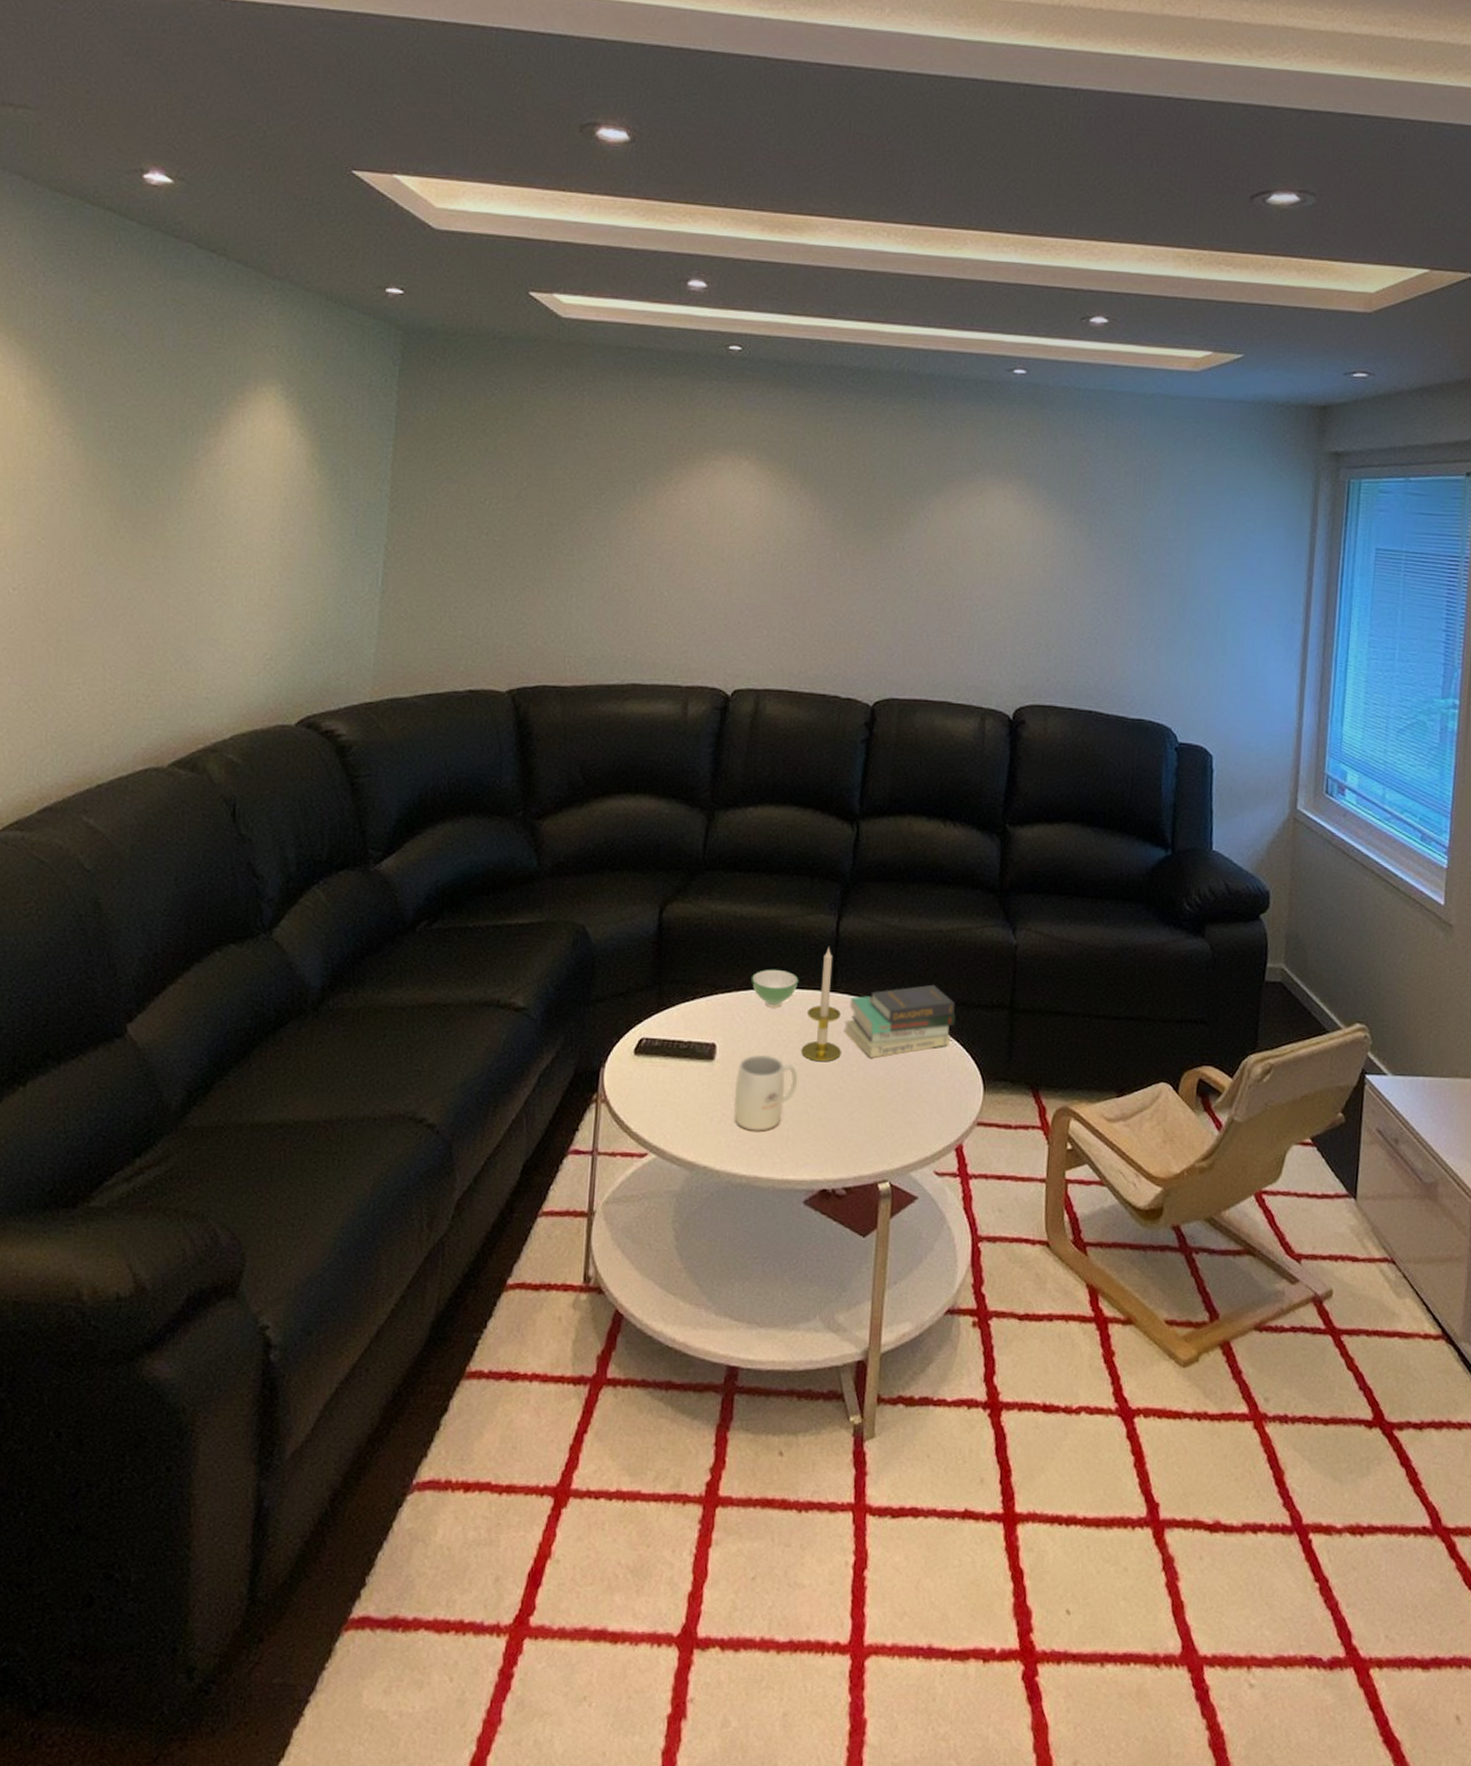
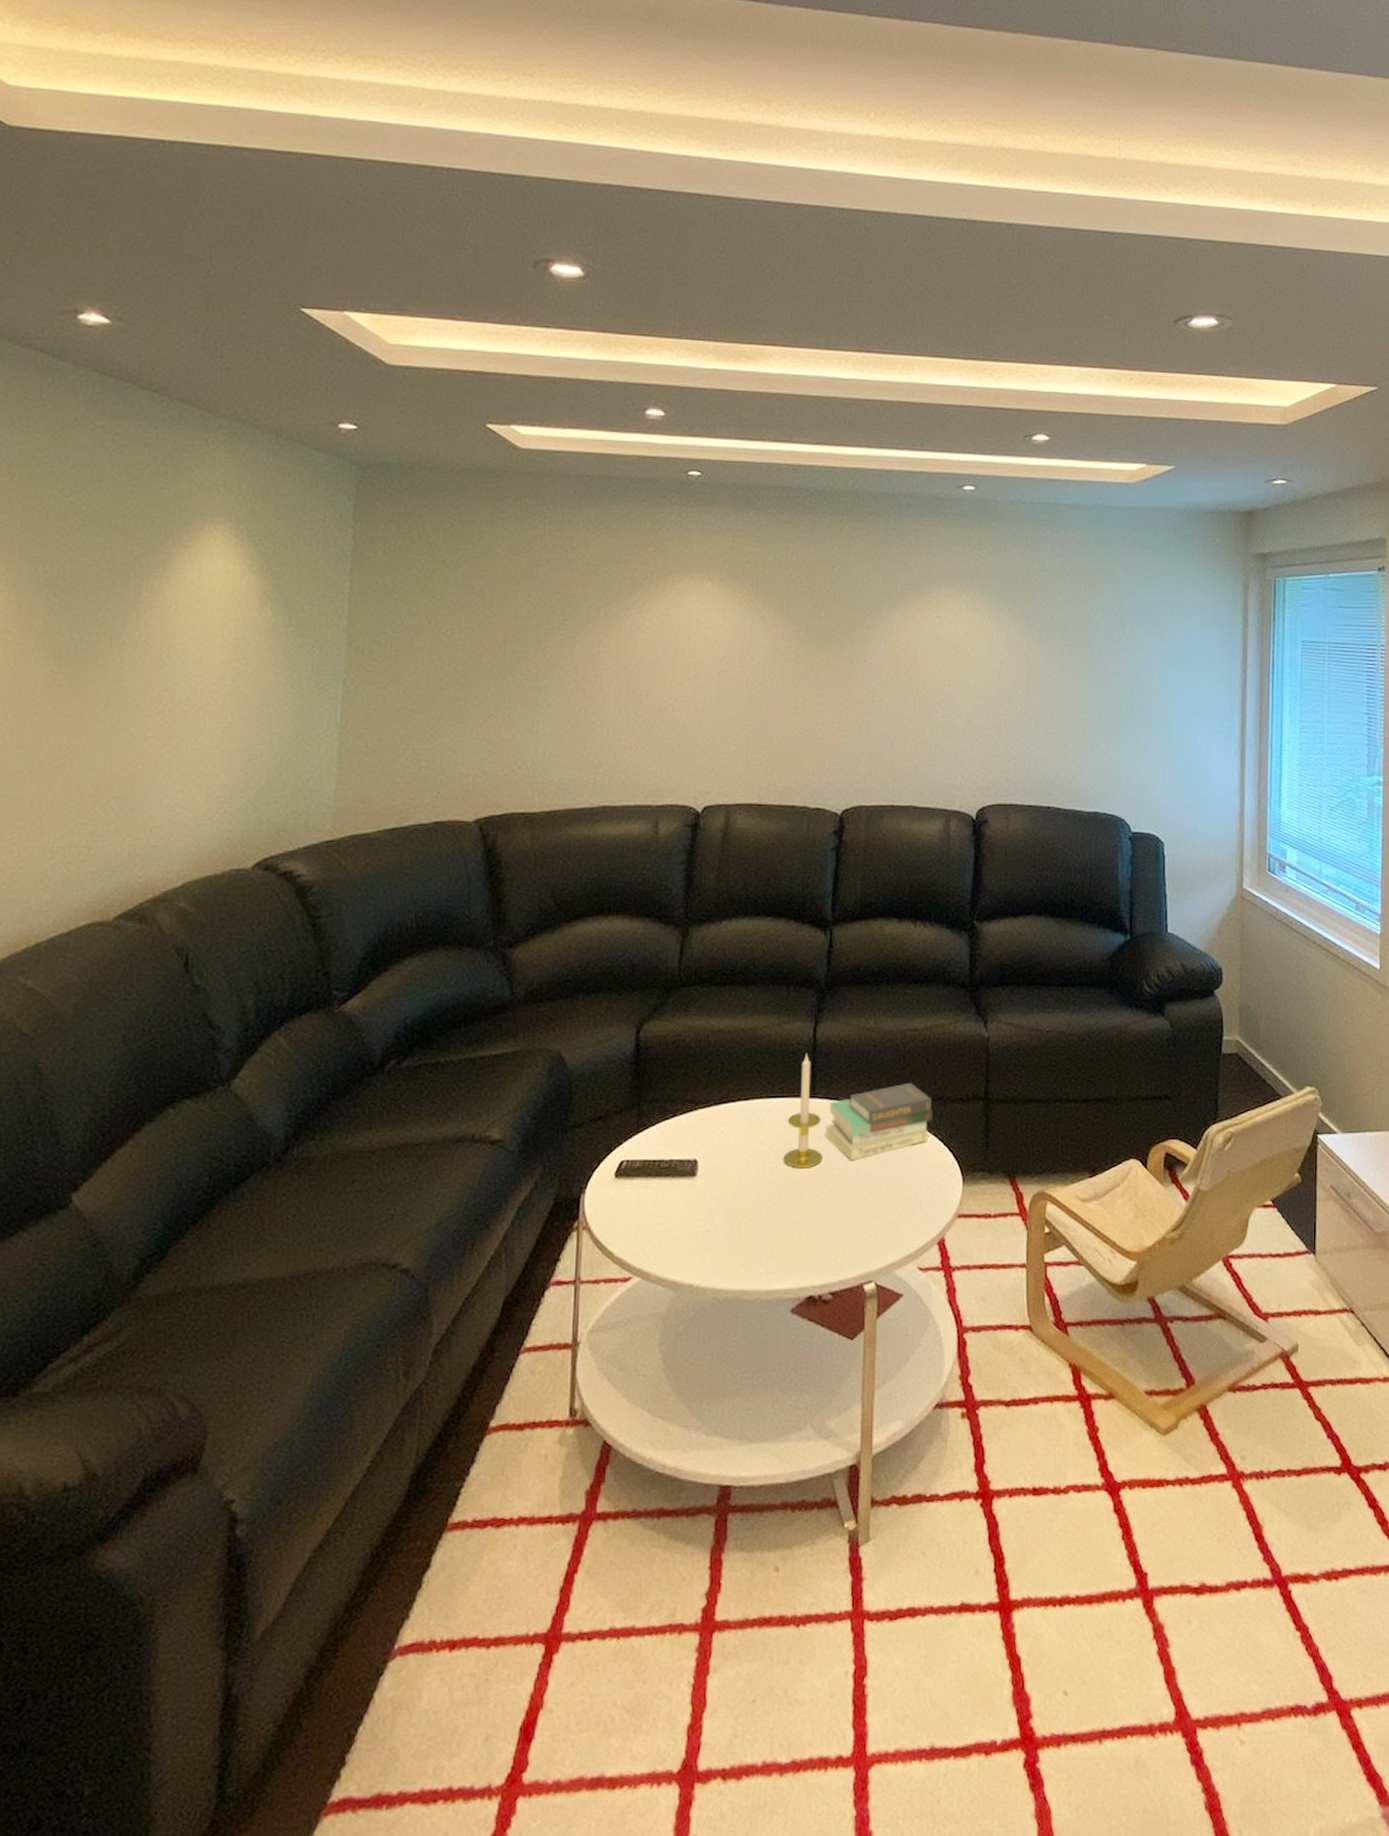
mug: present [733,1054,798,1131] -> none [717,1166,781,1244]
bowl: present [751,969,799,1008] -> none [730,1079,778,1119]

